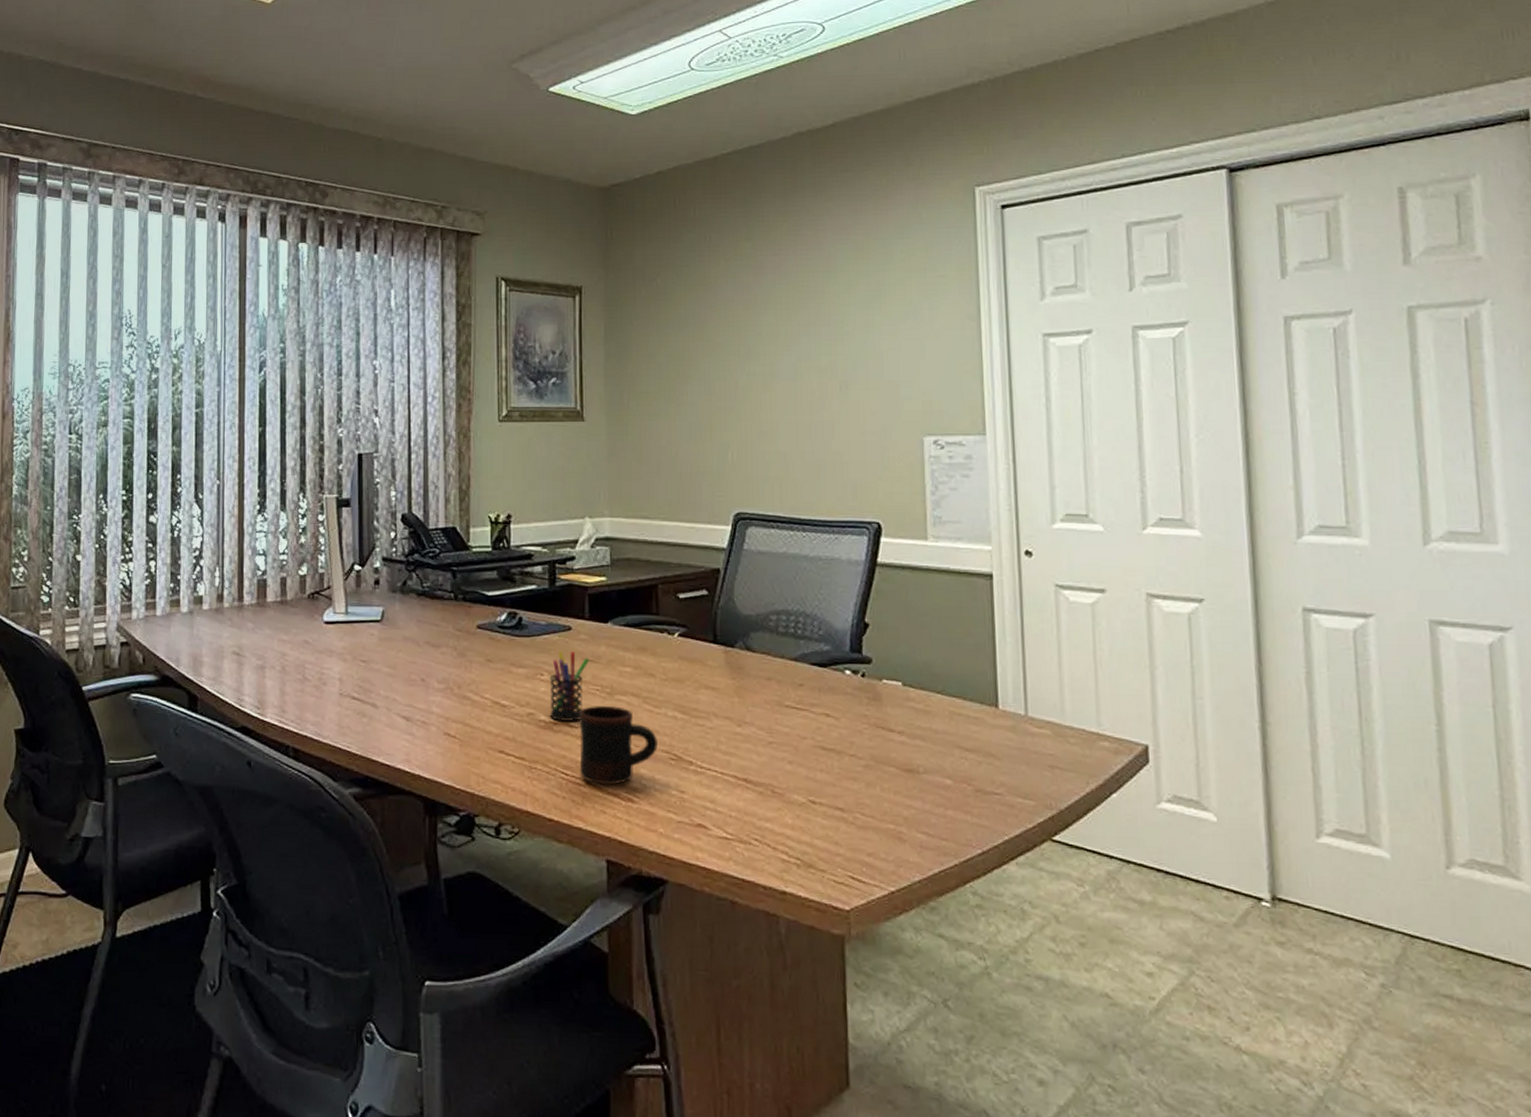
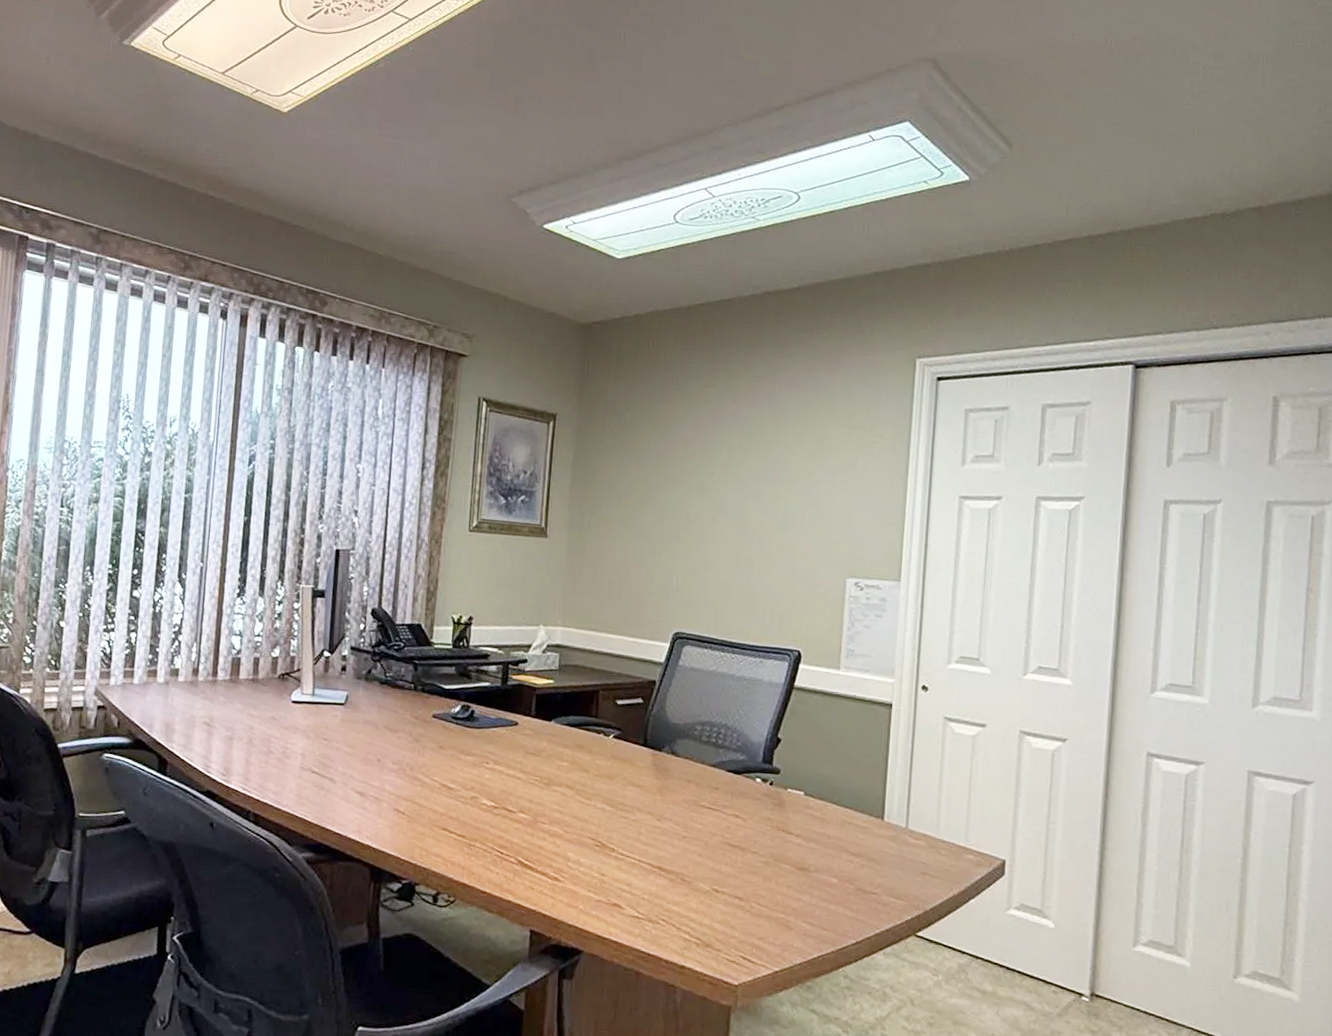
pen holder: present [550,651,590,722] -> none [491,743,532,807]
mug: present [579,705,659,785] -> none [513,794,587,865]

